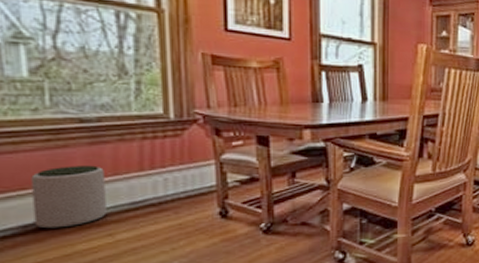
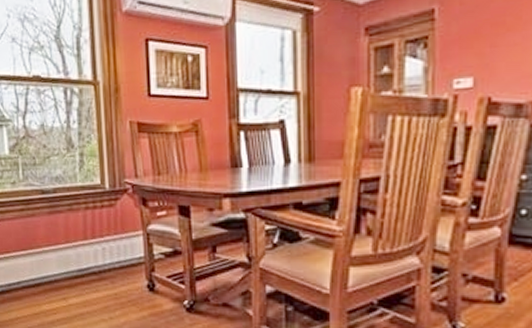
plant pot: present [31,165,107,229] -> none [12,233,62,289]

